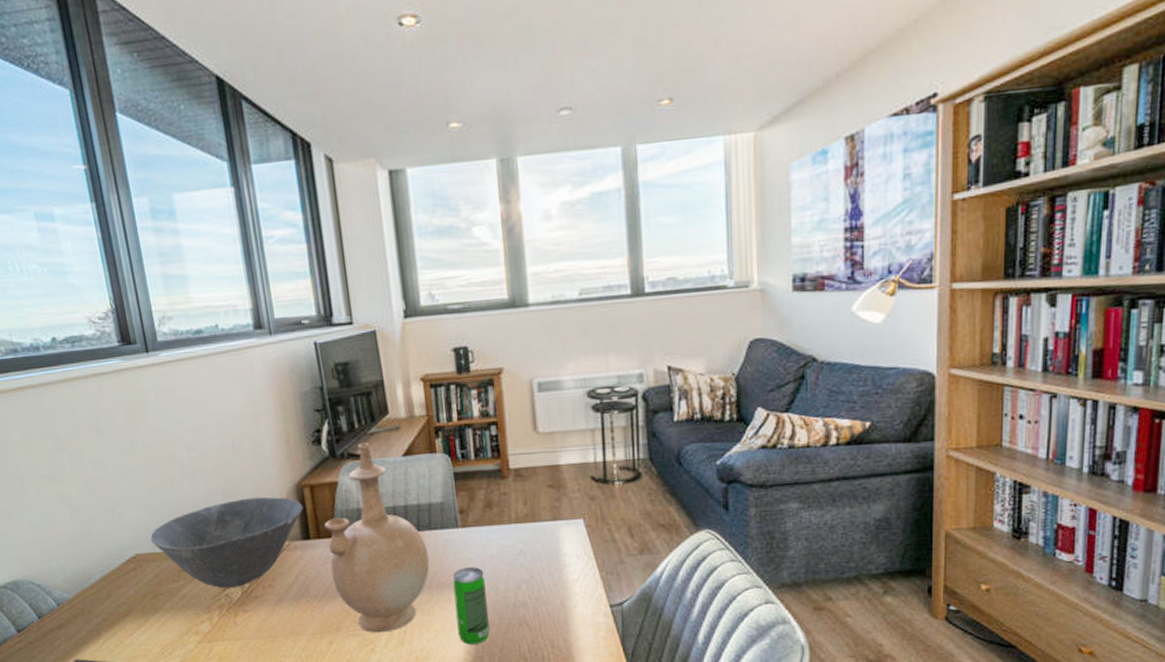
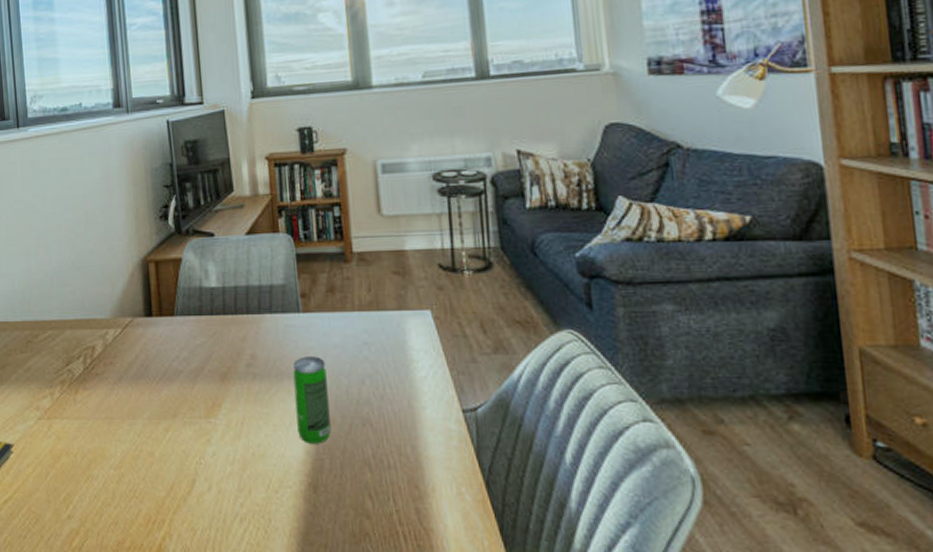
bowl: present [150,496,303,589] -> none [3,270,147,363]
vase: present [325,443,430,633] -> none [167,220,270,423]

